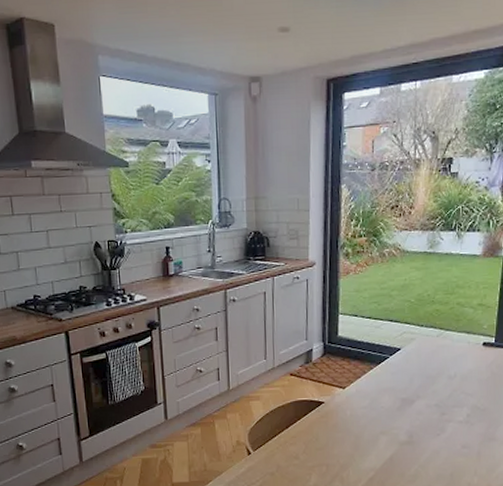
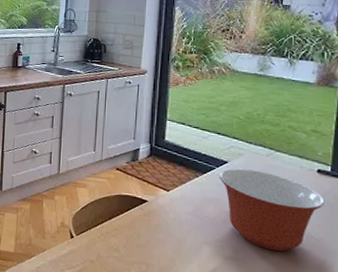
mixing bowl: none [393,352,489,428] -> present [220,168,325,252]

